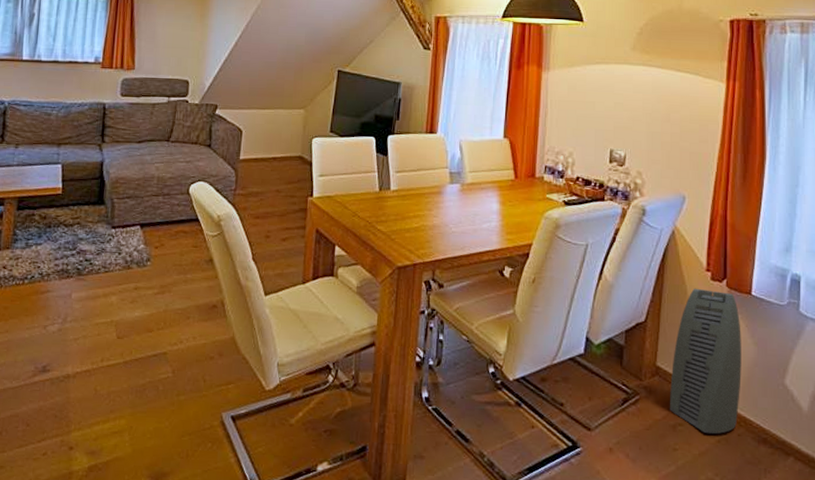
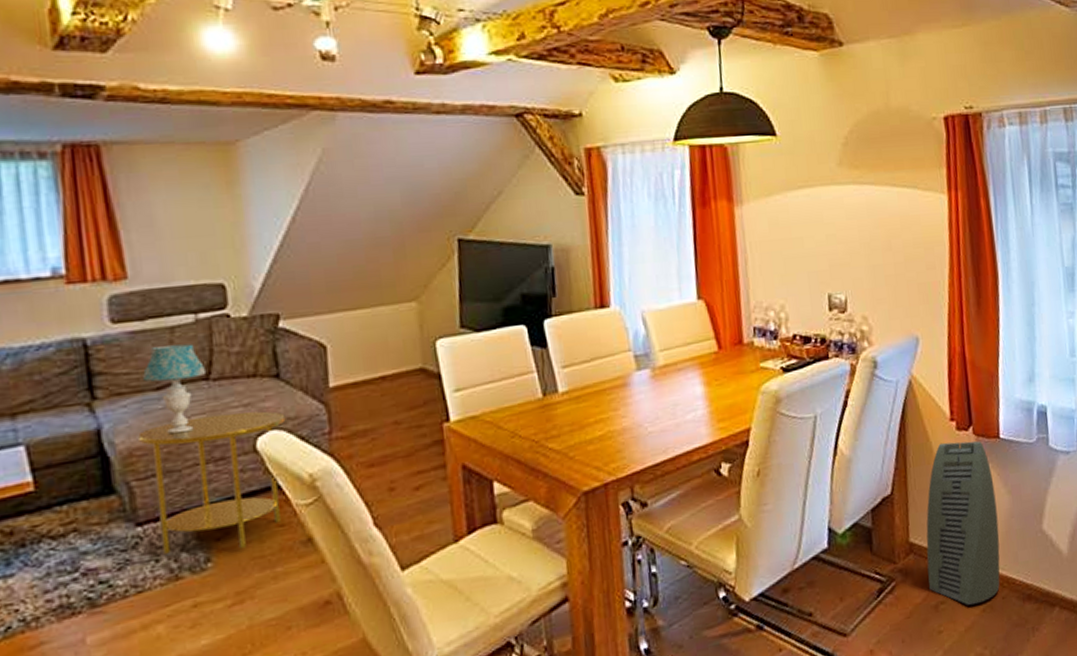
side table: none [122,164,210,257] -> present [136,411,286,554]
table lamp: none [132,115,169,173] -> present [143,344,207,435]

